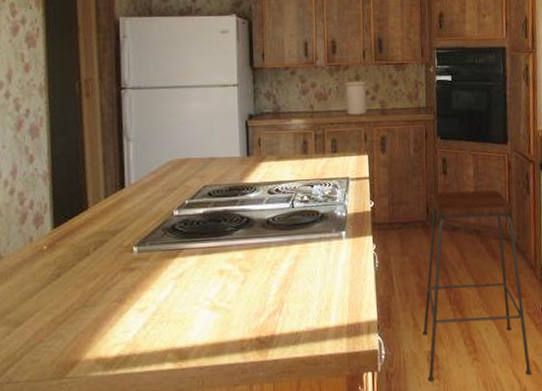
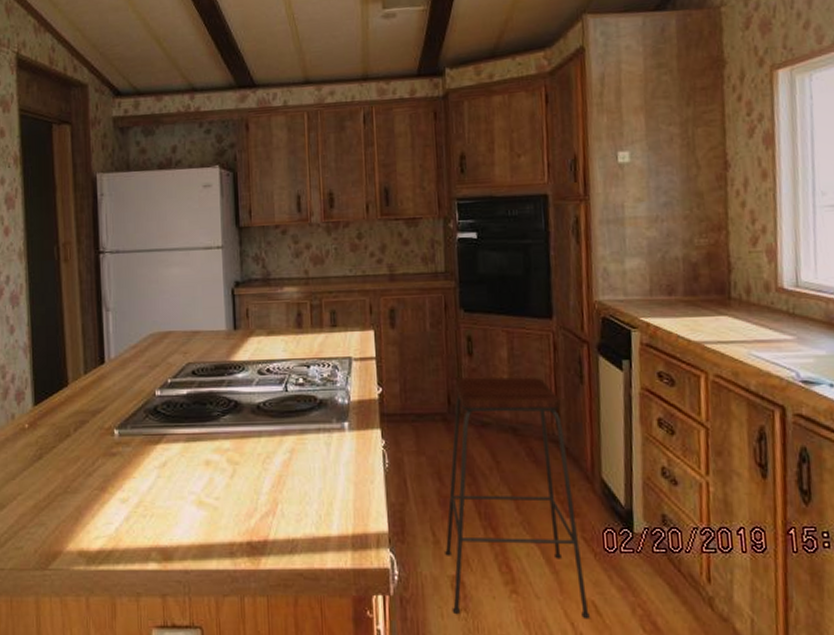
canister: present [345,81,366,115] -> none [345,240,371,282]

